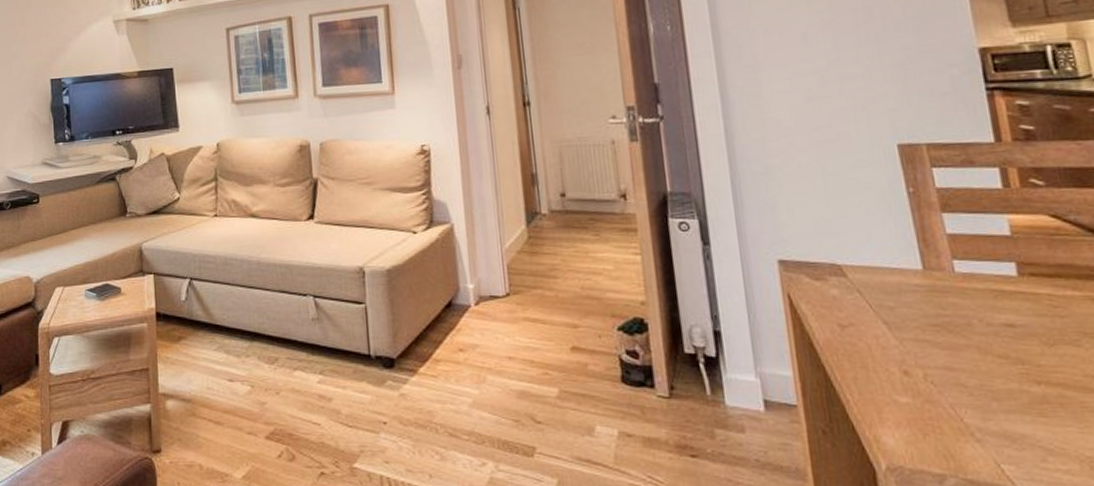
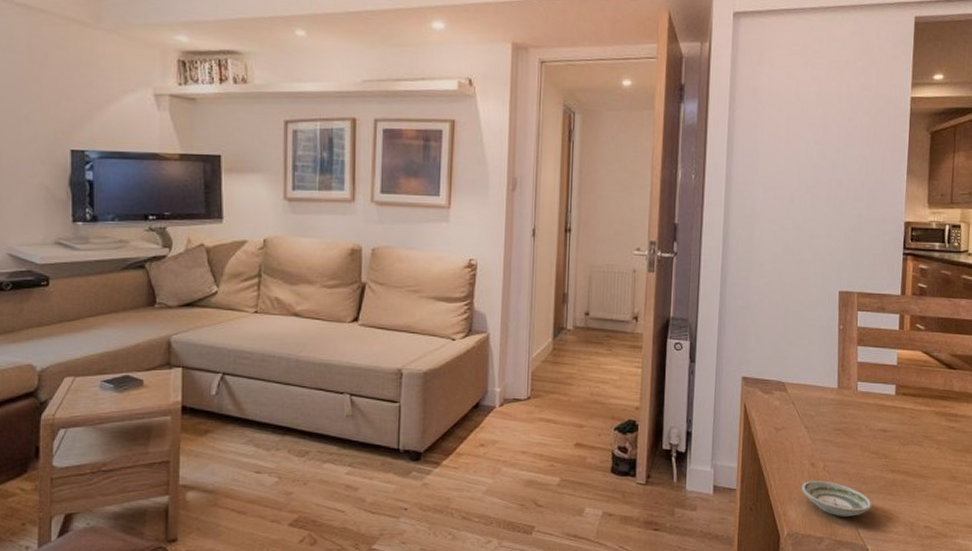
saucer: none [895,395,1016,446] -> present [802,481,872,517]

